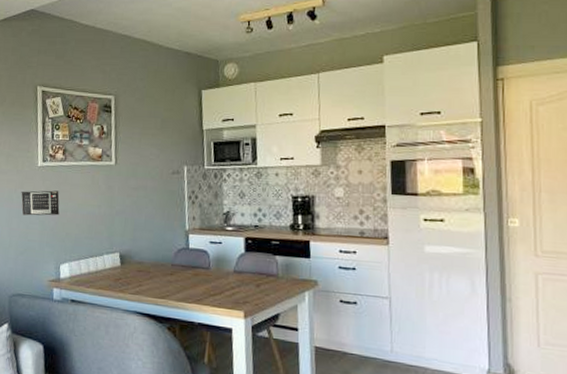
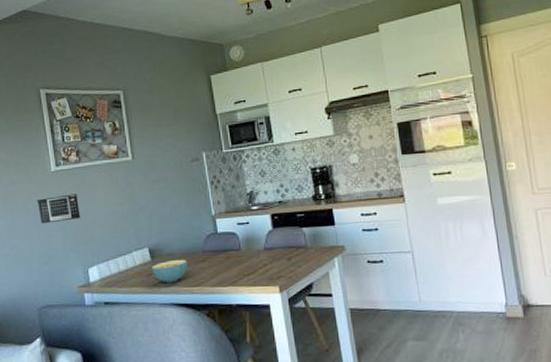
cereal bowl: none [120,268,155,292] -> present [151,259,187,283]

